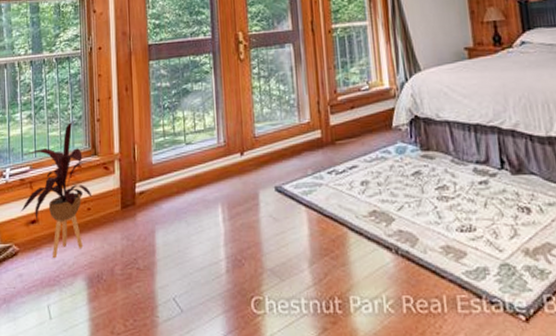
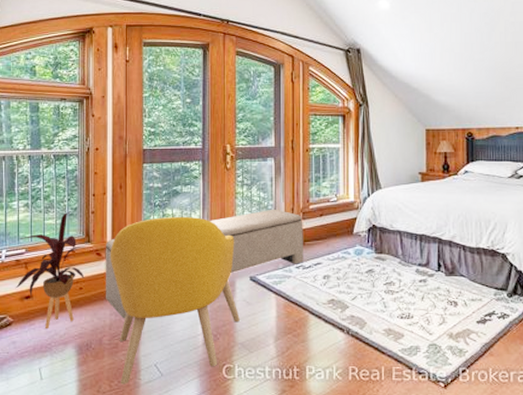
bench: none [113,104,336,242] -> present [105,210,303,318]
armchair: none [118,118,267,324] -> present [110,216,240,385]

